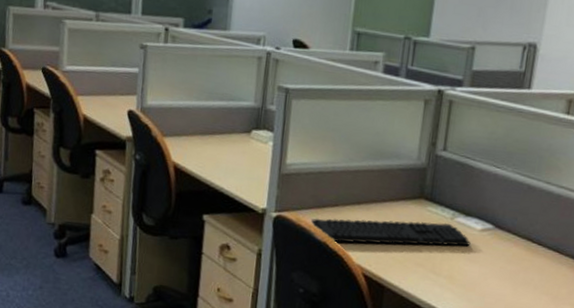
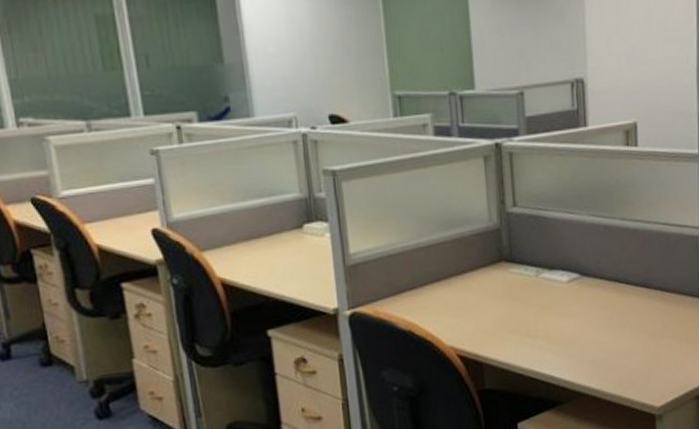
keyboard: present [311,218,471,247] -> none [390,281,560,329]

